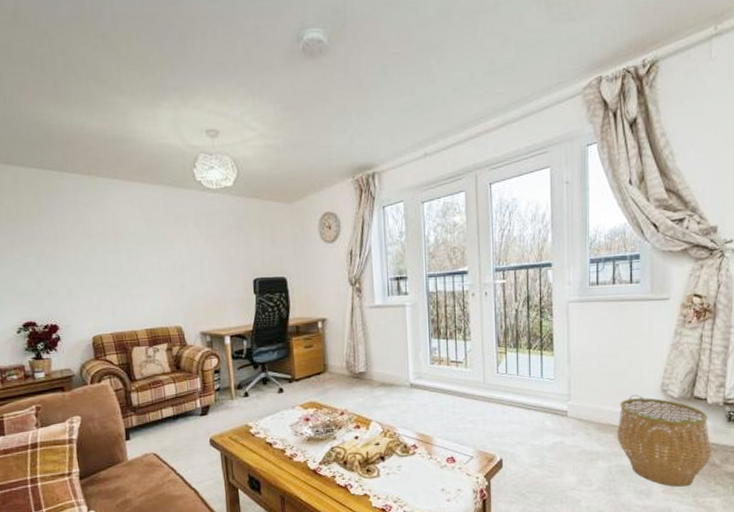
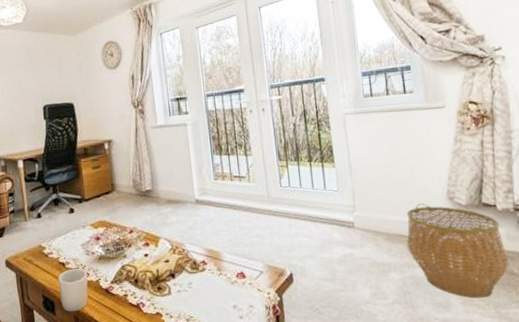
mug: none [264,448,296,492] -> present [58,268,89,312]

